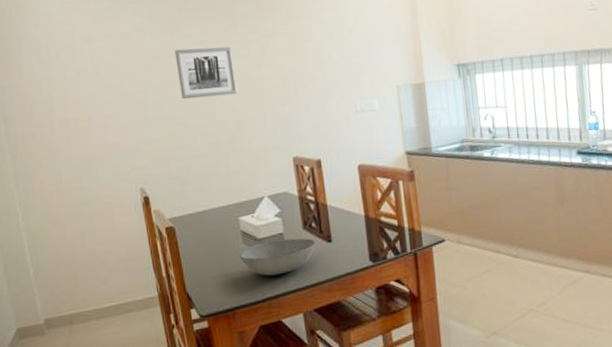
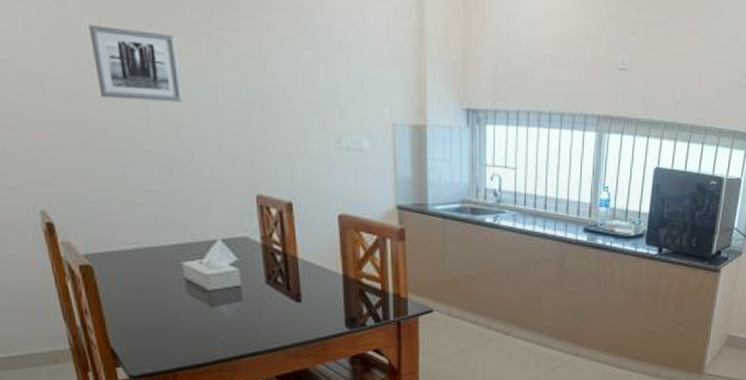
bowl: present [239,238,316,276] -> none [182,294,281,335]

